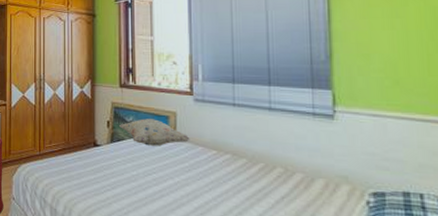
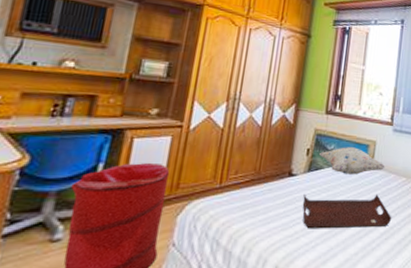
serving tray: none [110,162,206,202] -> present [302,193,392,229]

